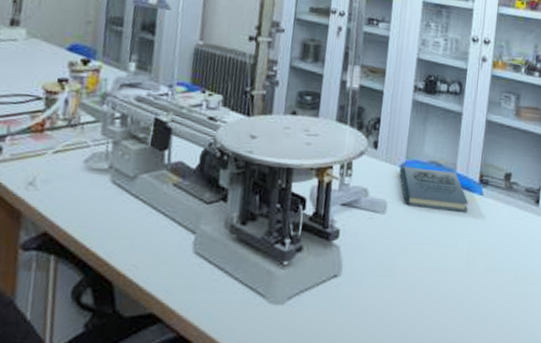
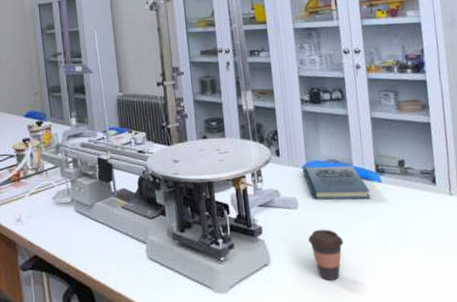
coffee cup: none [390,240,428,302] -> present [308,229,343,280]

